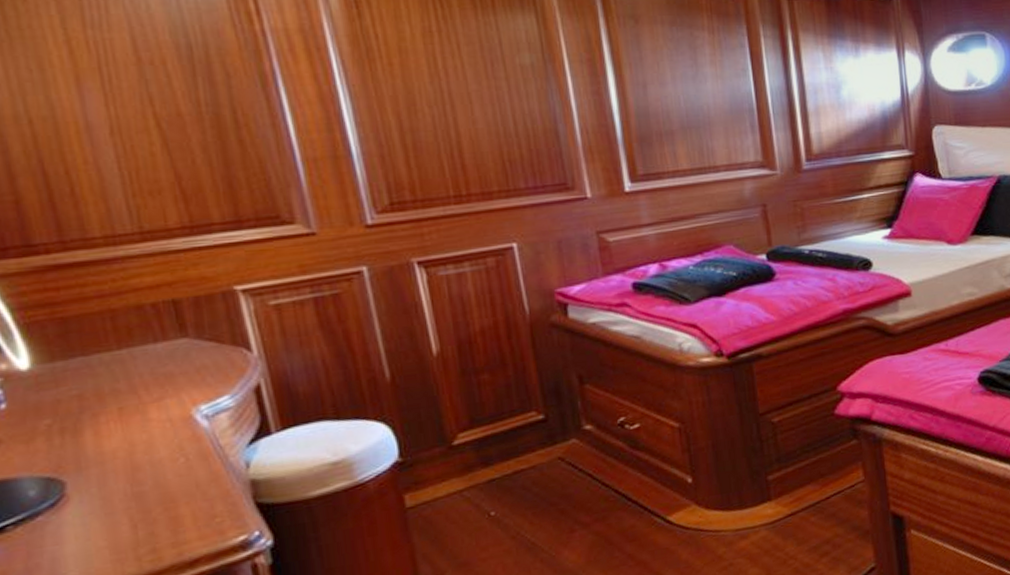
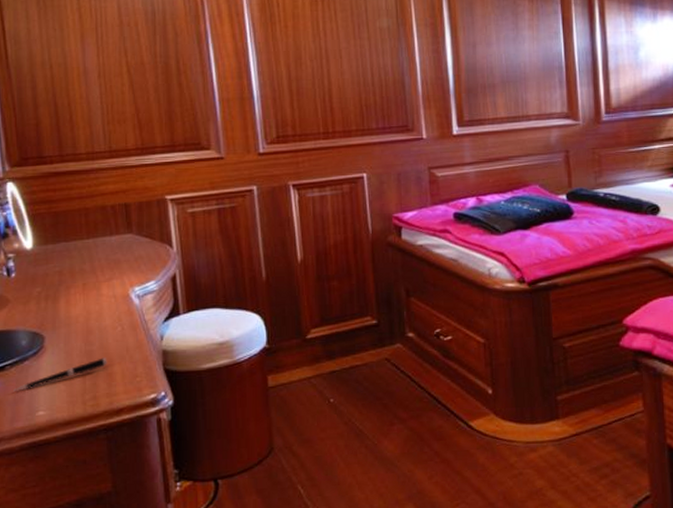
pen: none [22,498,169,557] -> present [13,357,107,391]

